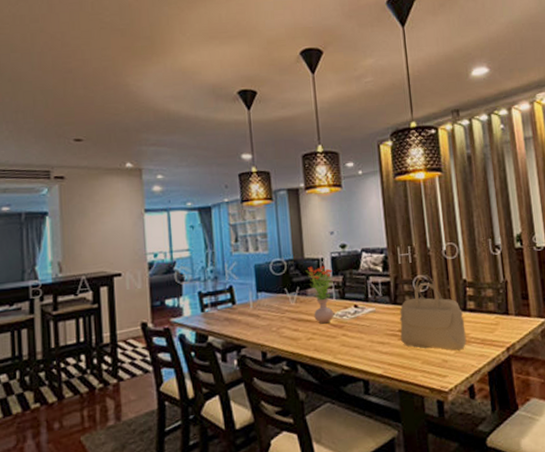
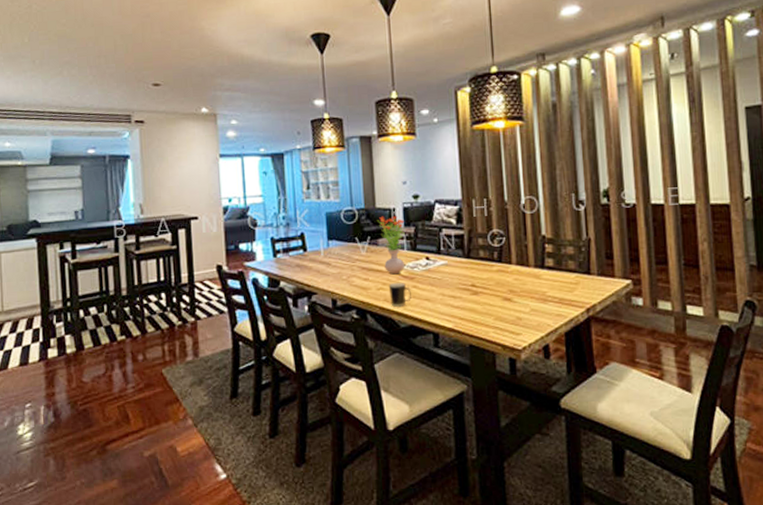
mug: none [318,331,341,356] -> present [388,282,411,307]
handbag: present [399,274,467,351] -> none [472,228,543,309]

